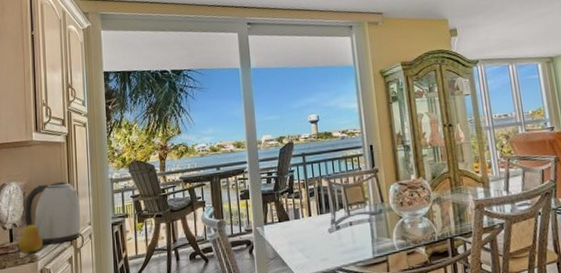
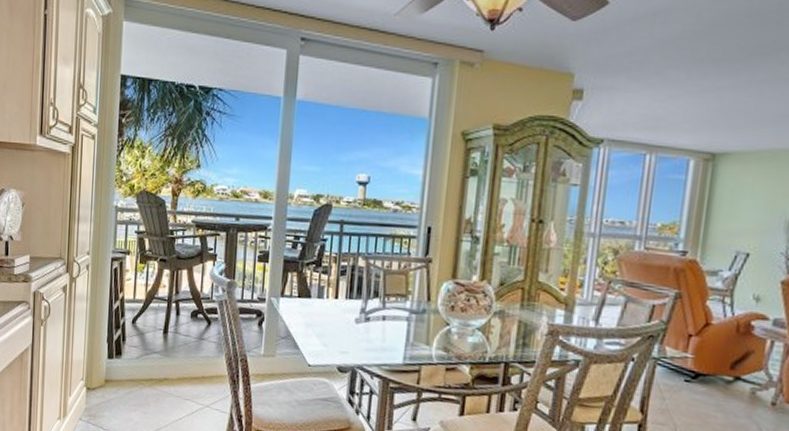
fruit: present [18,221,44,254] -> none [13,236,39,272]
kettle: present [25,182,81,245] -> none [22,197,80,268]

